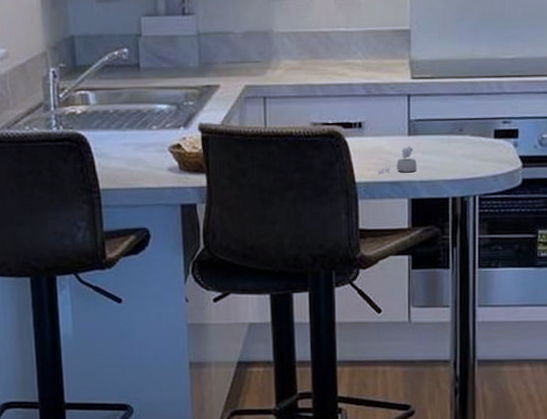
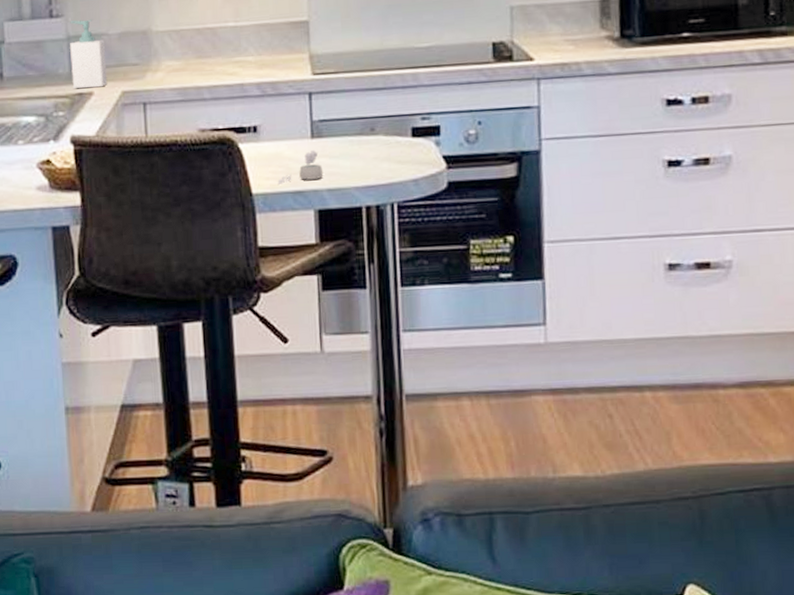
soap bottle: none [200,18,233,82] -> present [70,19,108,89]

